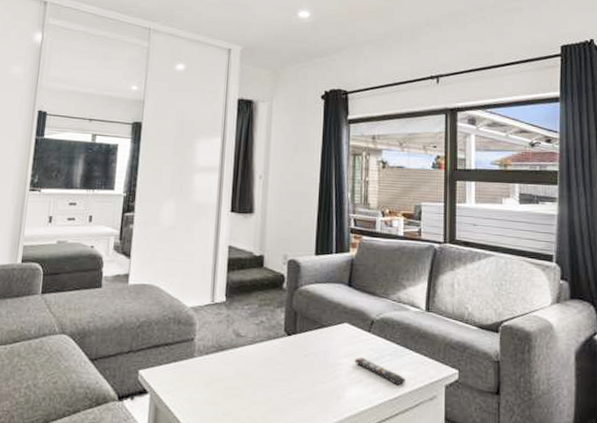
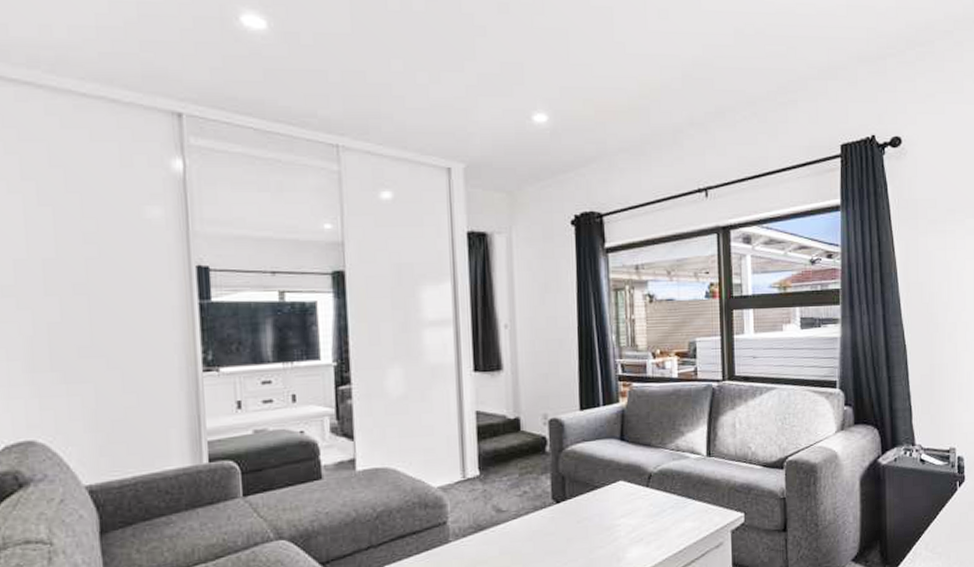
remote control: present [354,357,405,386] -> none [633,514,689,539]

